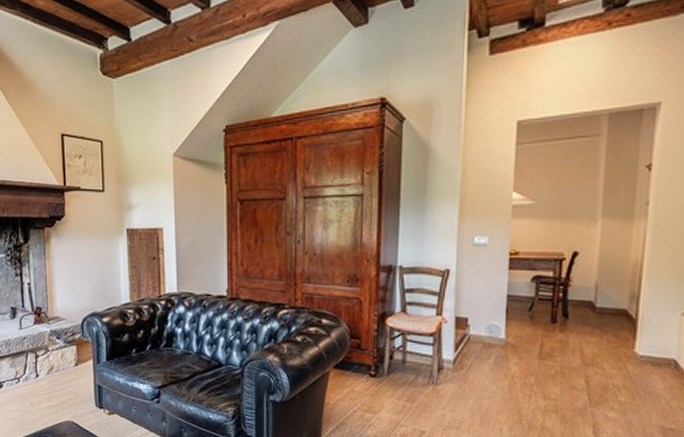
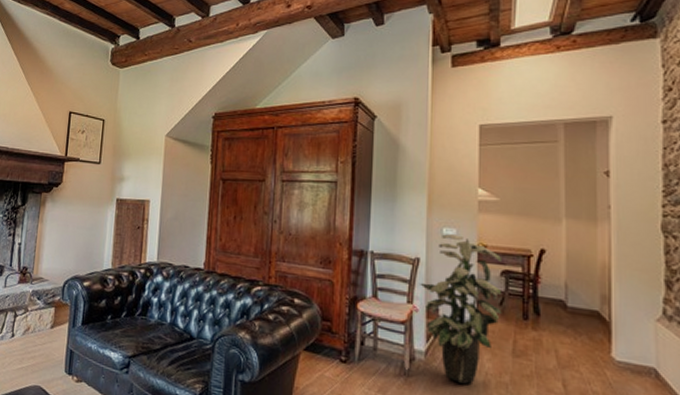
indoor plant: none [449,243,534,387] -> present [420,234,503,384]

